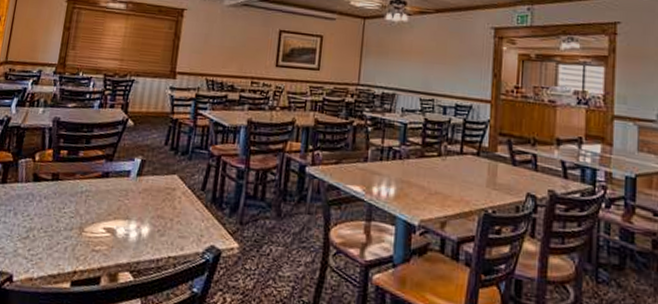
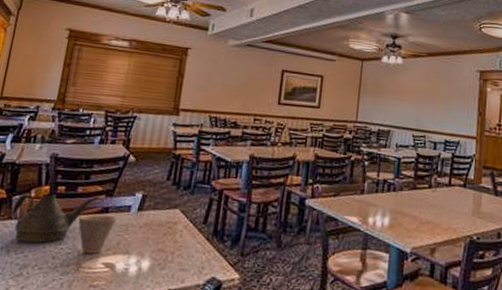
teapot: none [17,156,100,206] -> present [11,192,100,243]
cup: none [80,179,117,219] -> present [78,215,117,254]

